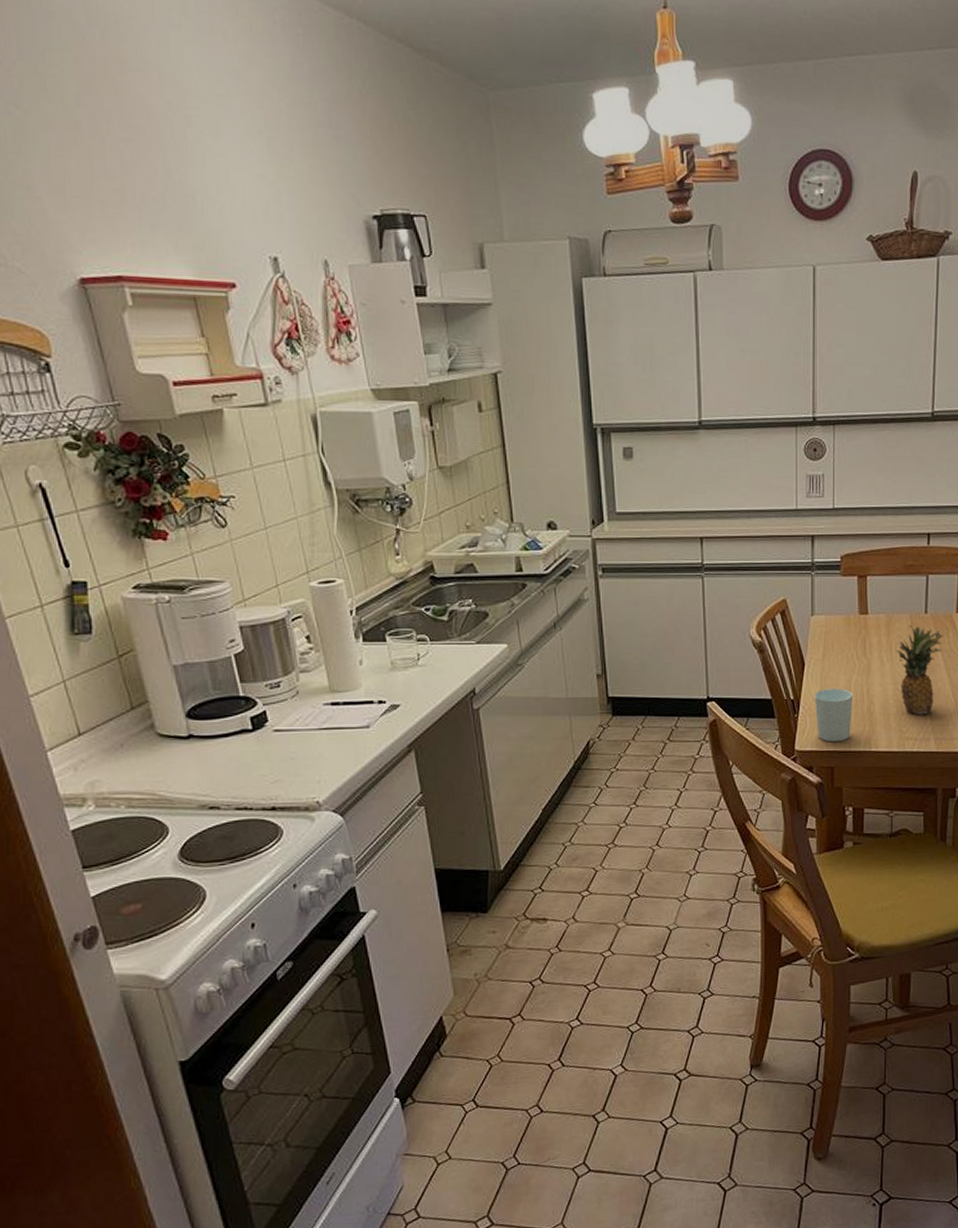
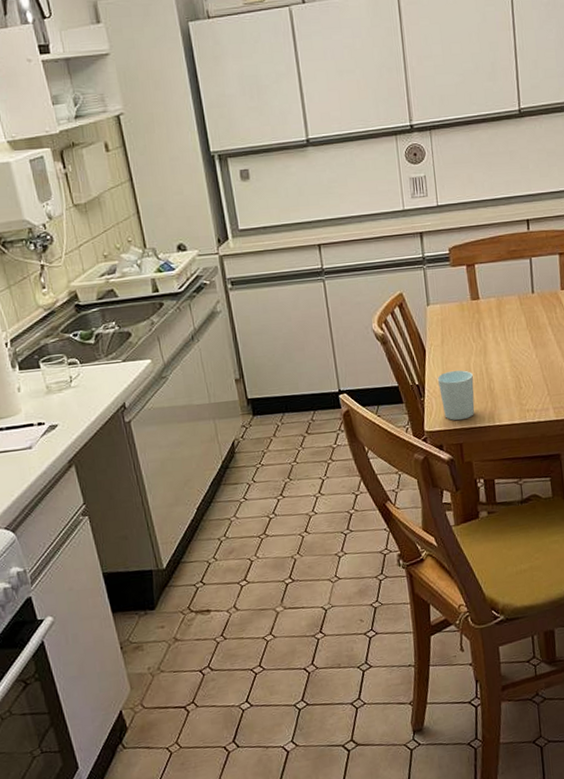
fruit: present [896,624,943,715] -> none [508,305,551,388]

